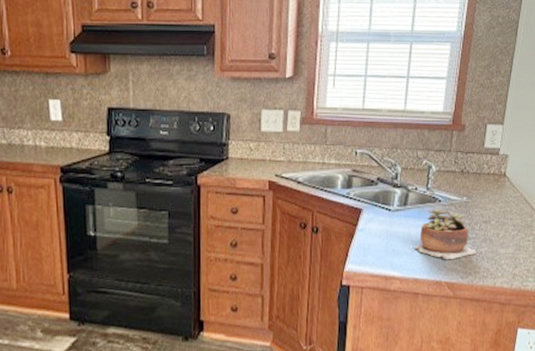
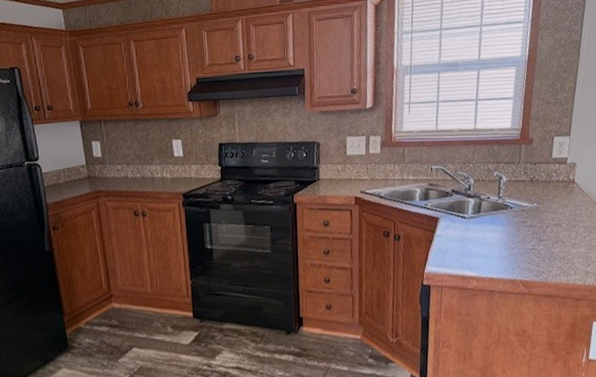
succulent plant: present [412,207,476,260] -> none [487,213,549,261]

